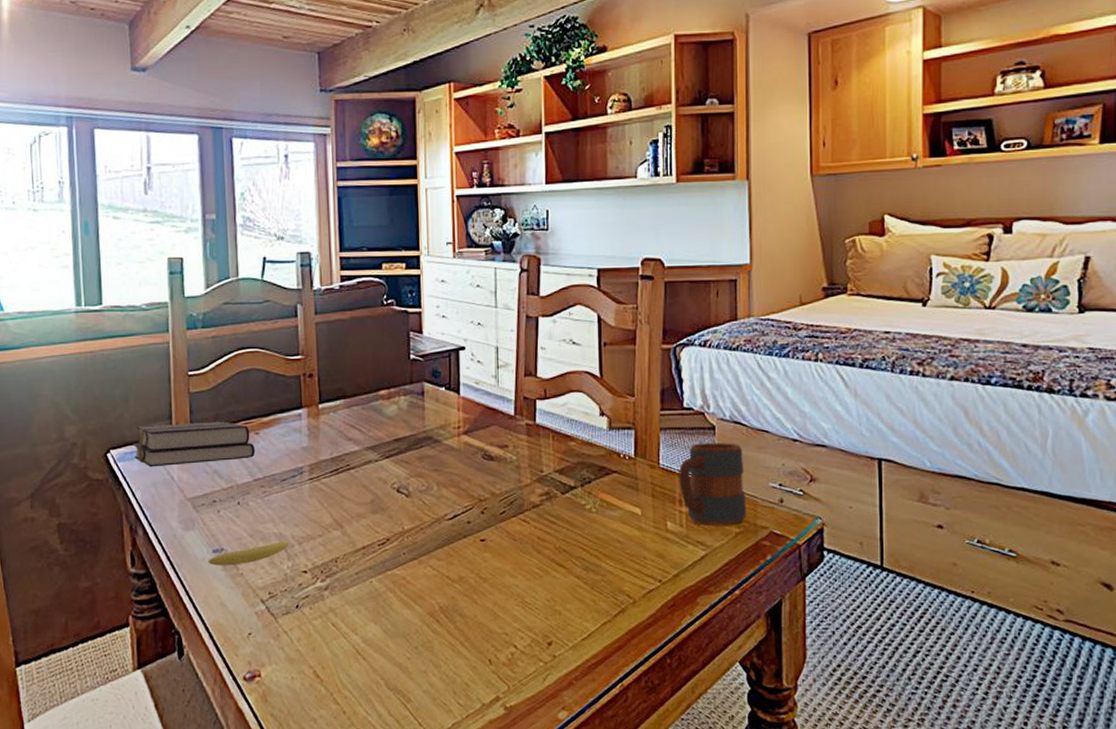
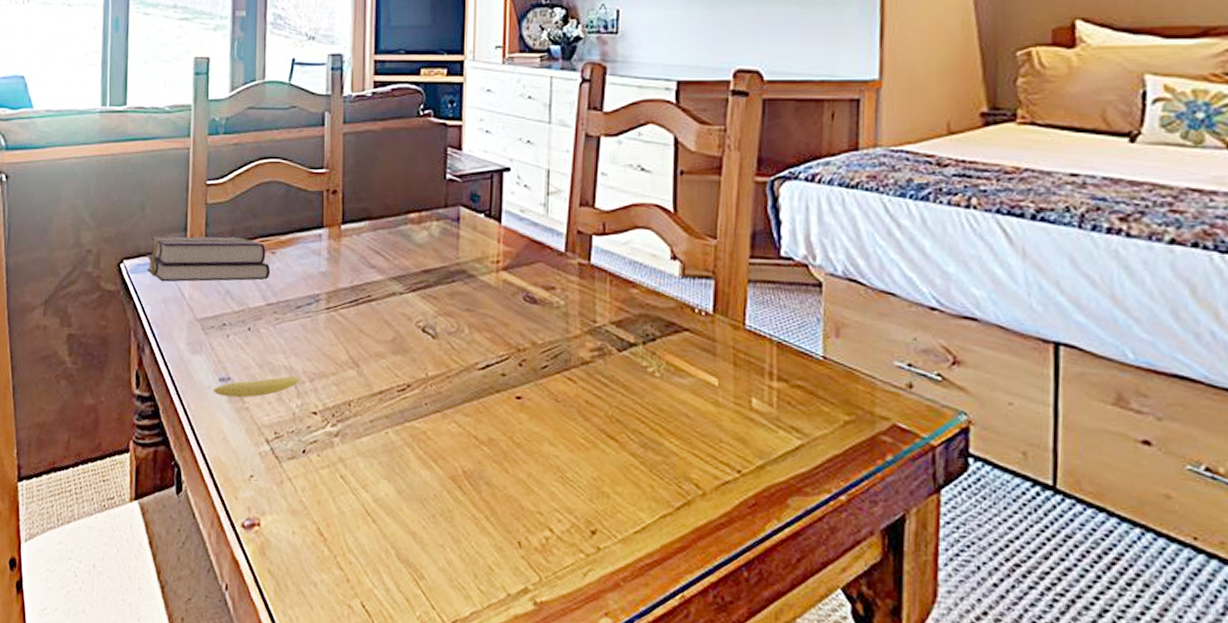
mug: present [679,443,746,527] -> none [770,302,861,412]

